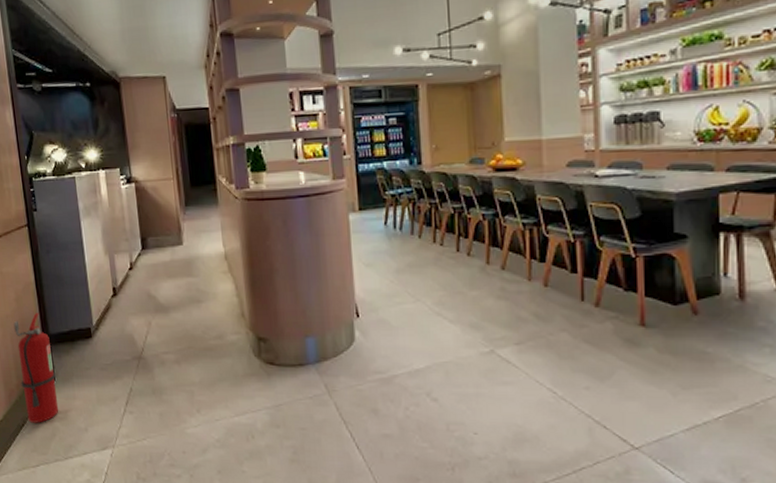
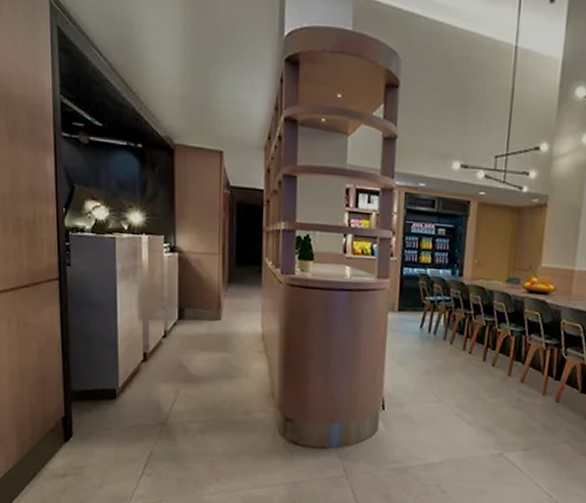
fire extinguisher: present [13,313,59,423] -> none [33,368,74,476]

